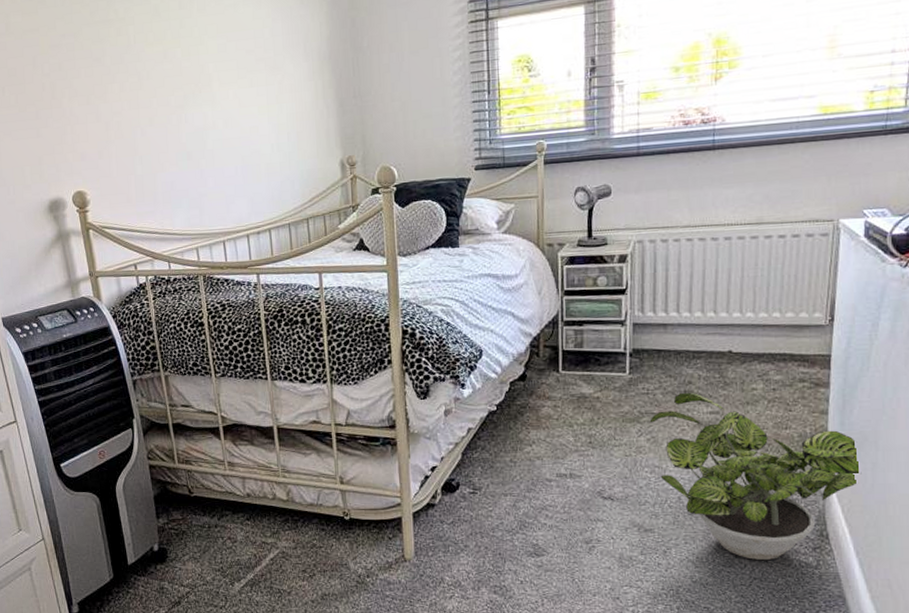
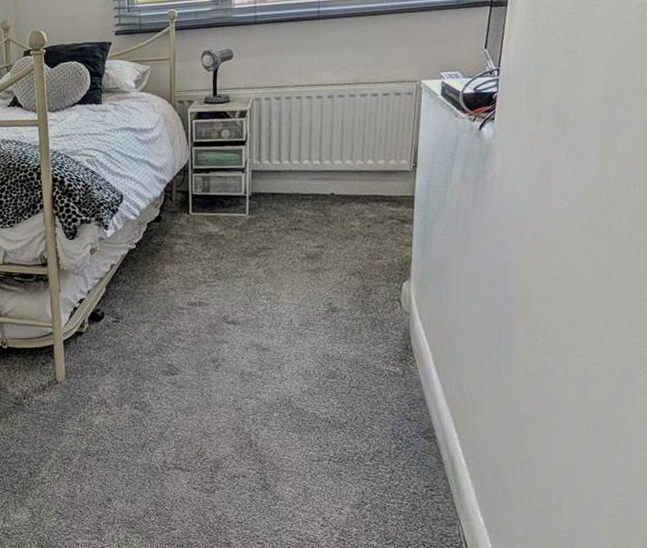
potted plant: present [649,392,862,560] -> none [266,229,439,371]

